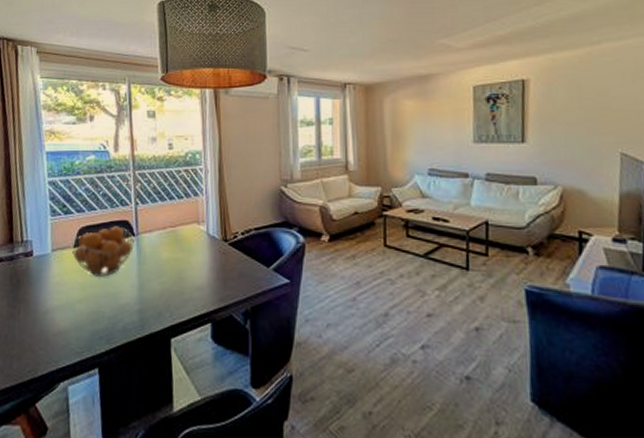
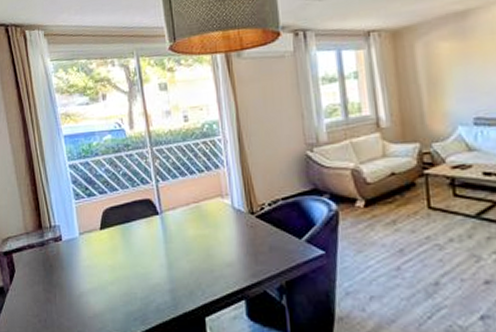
fruit basket: present [71,226,136,277] -> none [98,205,160,258]

